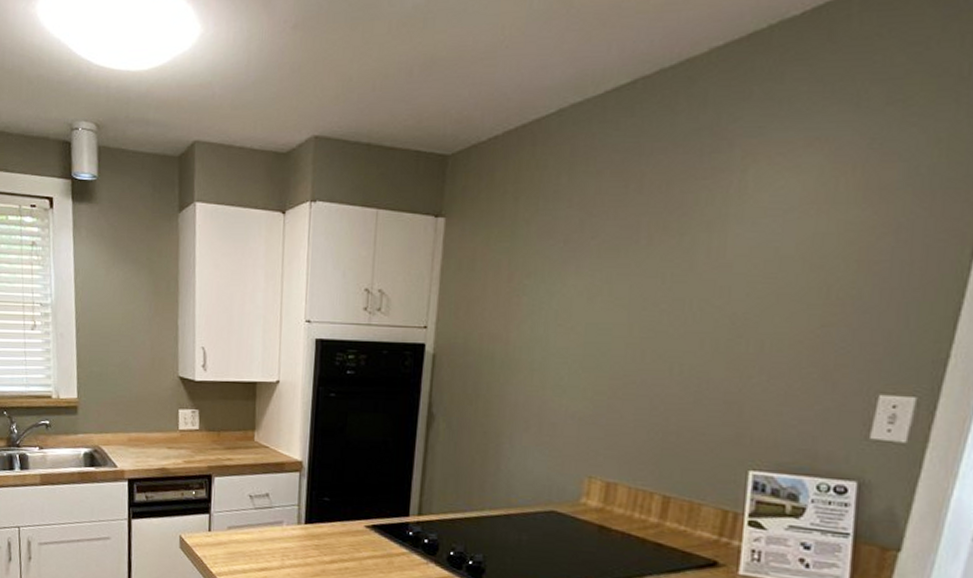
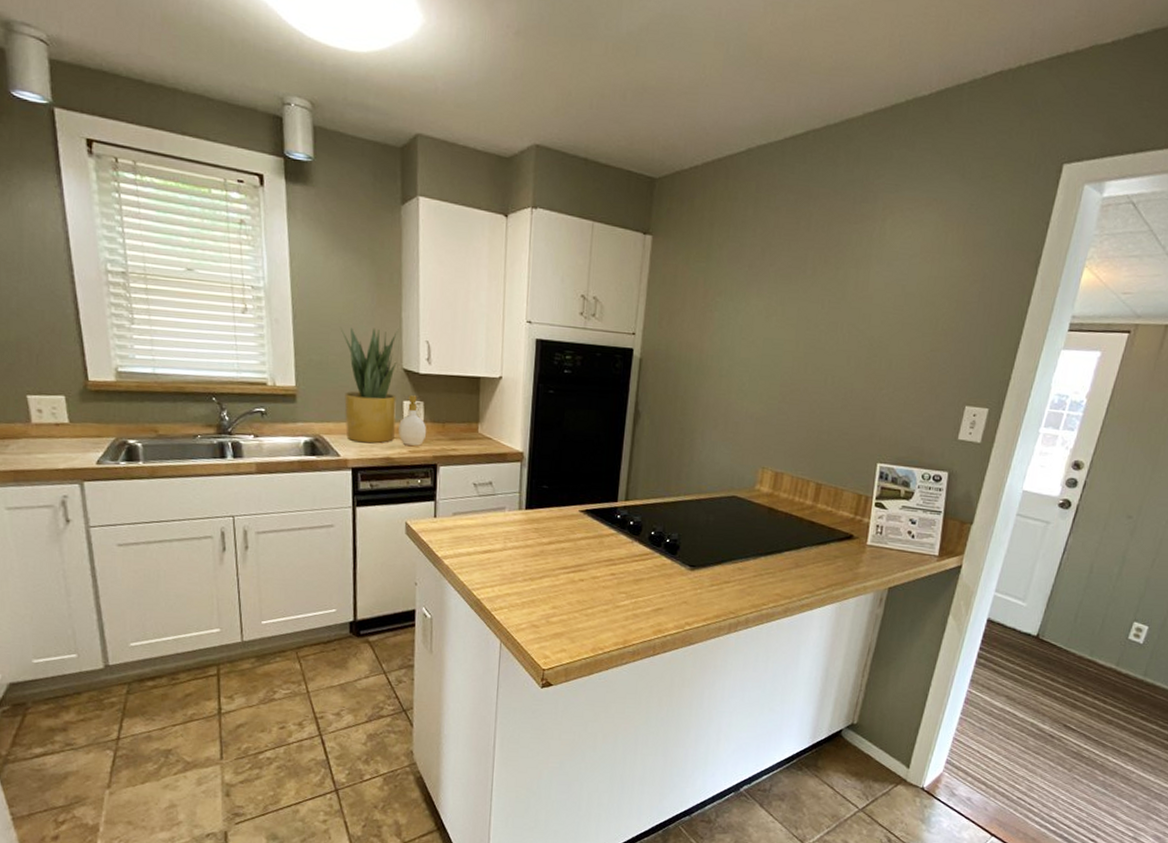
planter: none [119,337,174,454] -> present [340,327,397,444]
soap bottle: none [173,403,202,457] -> present [397,395,427,447]

